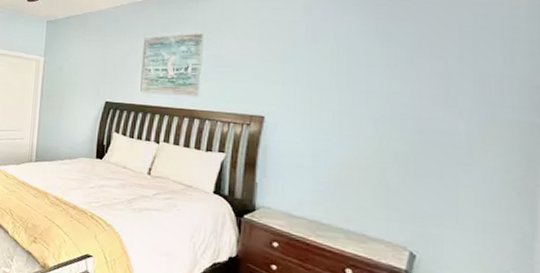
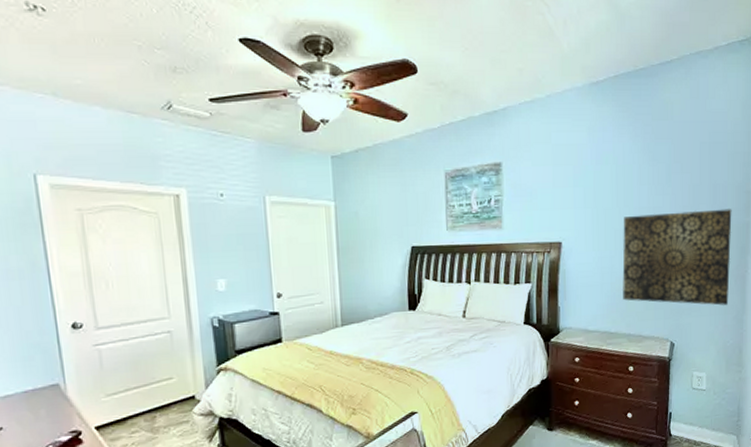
wall art: none [341,98,512,223] -> present [622,209,732,306]

